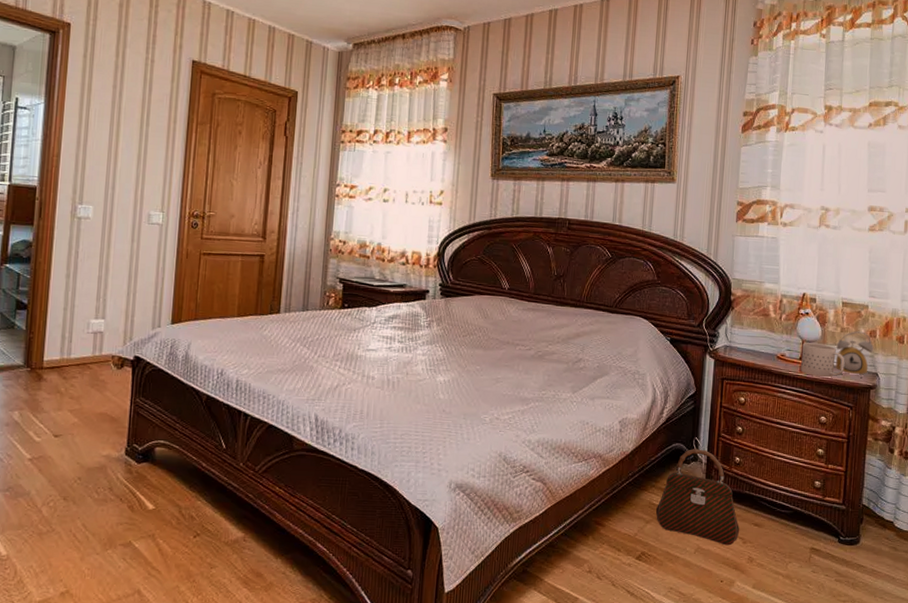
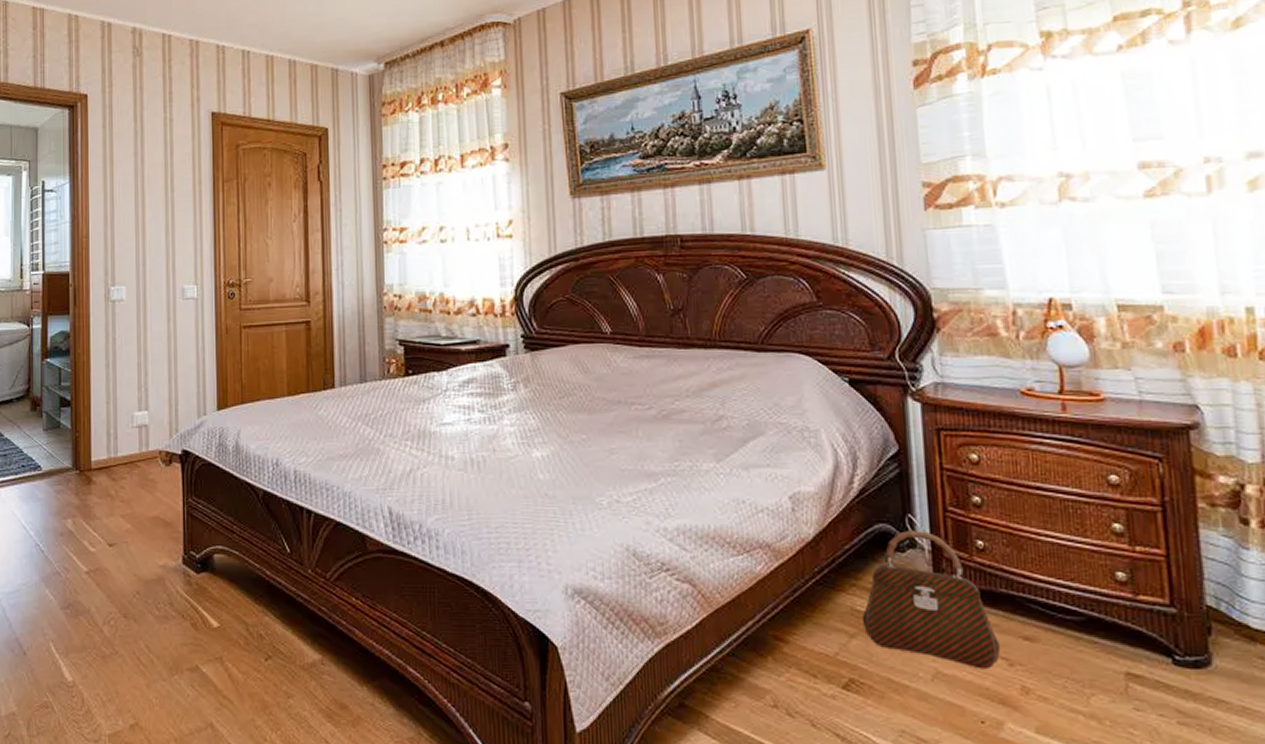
mug: present [800,343,845,378] -> none [1059,368,1137,417]
alarm clock: present [836,331,874,377] -> none [1117,345,1185,413]

